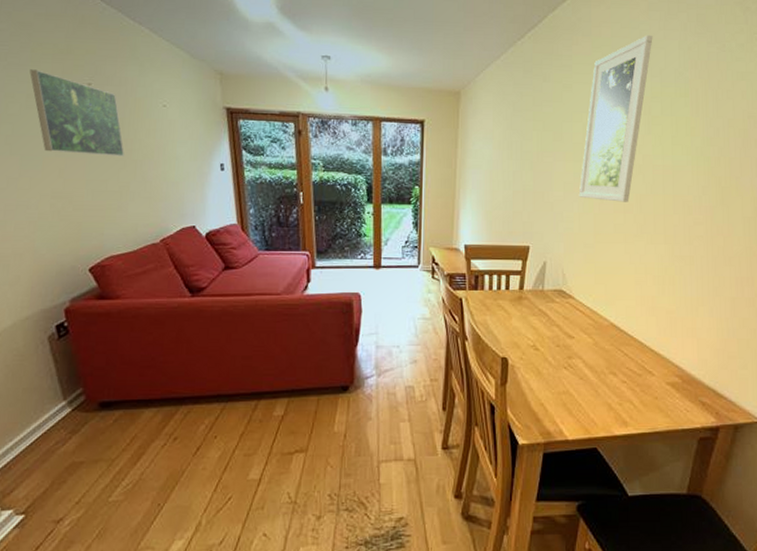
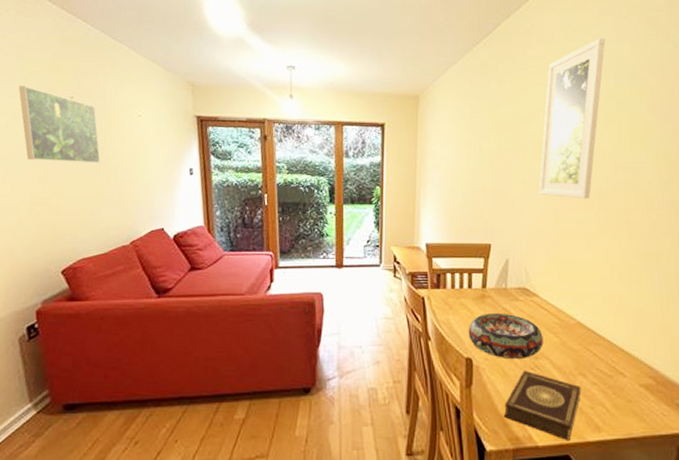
decorative bowl: none [504,314,577,359] -> present [468,312,544,360]
book: none [537,369,611,435] -> present [504,370,581,441]

